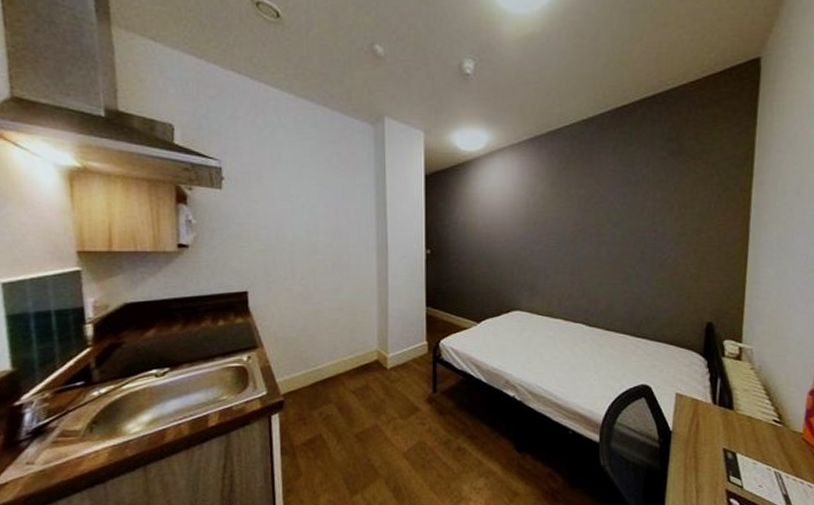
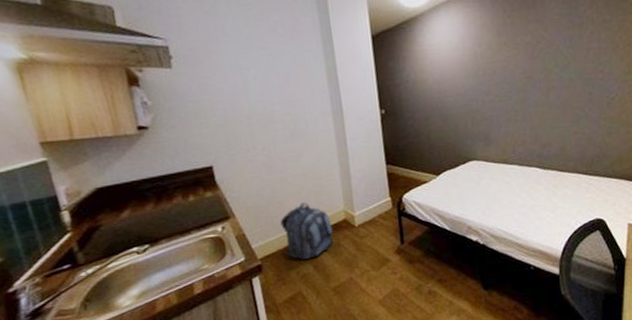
backpack: none [309,338,363,400] -> present [280,202,334,260]

